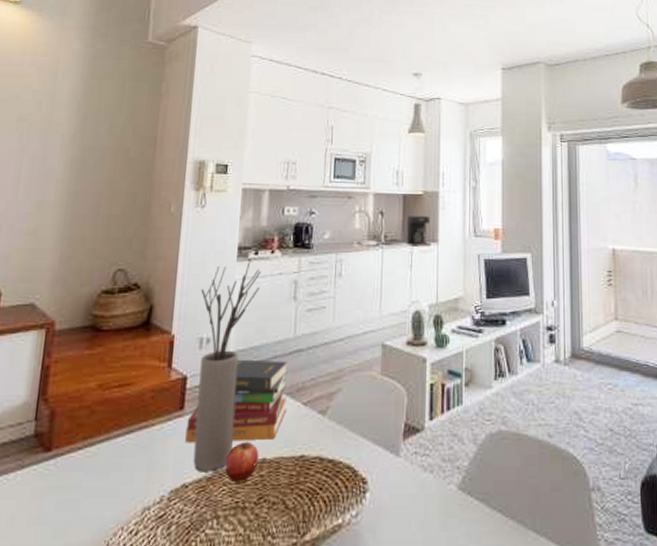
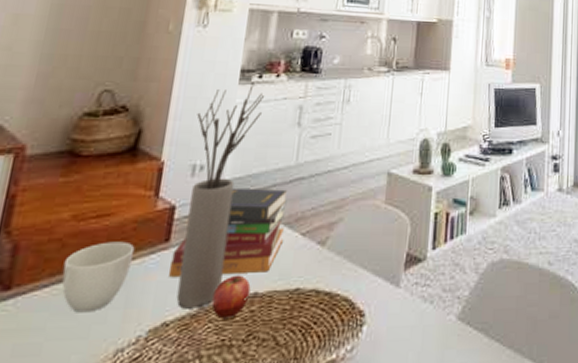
cup: none [93,409,154,473] -> present [62,241,135,313]
coffee maker: present [406,216,432,247] -> none [417,43,444,75]

